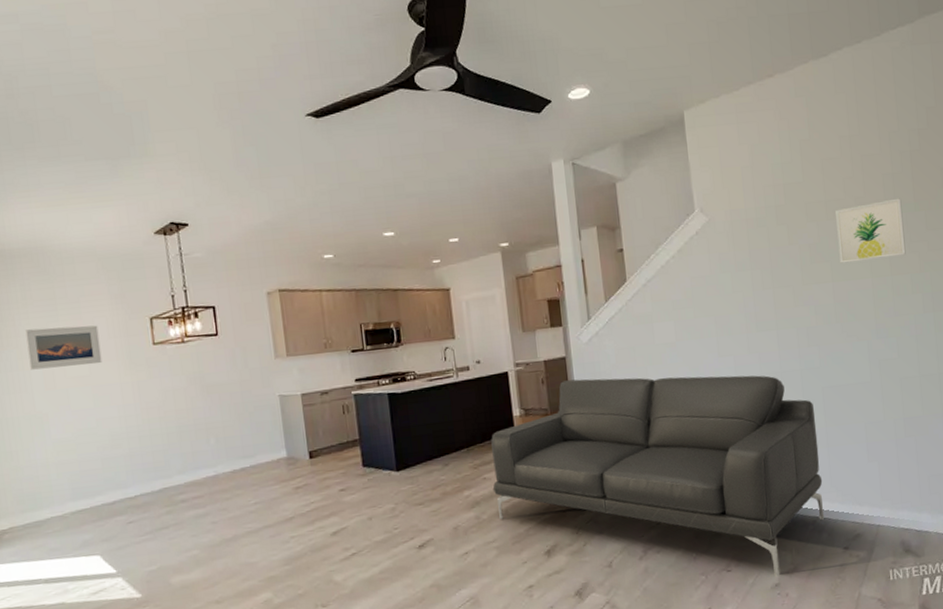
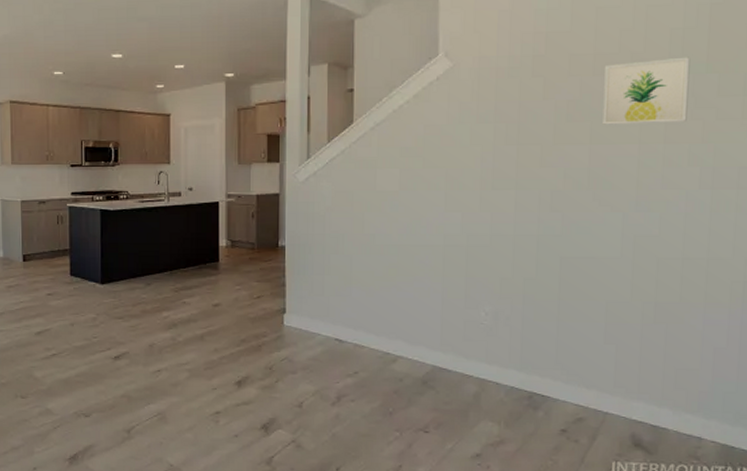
sofa: present [491,375,824,576] -> none [191,217,548,445]

